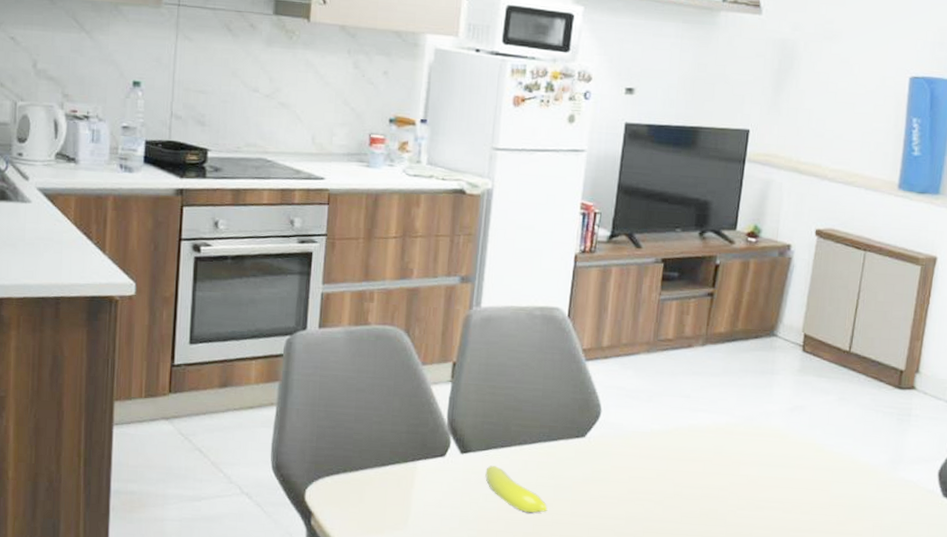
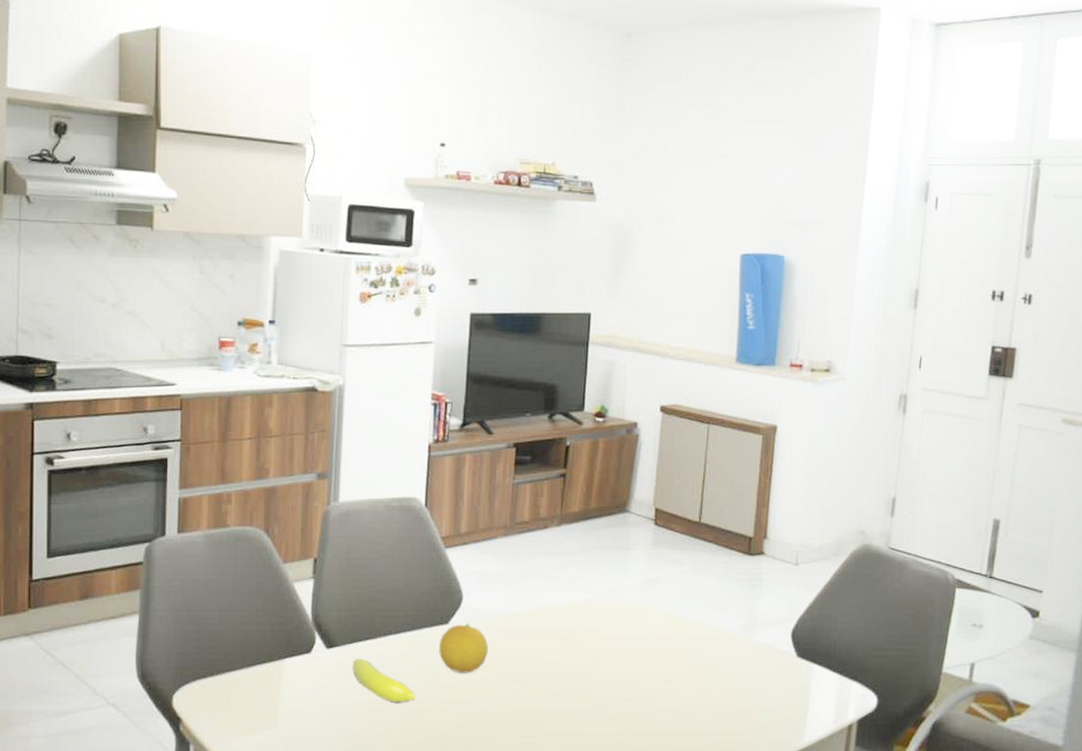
fruit: none [574,438,624,489] -> present [439,623,488,674]

